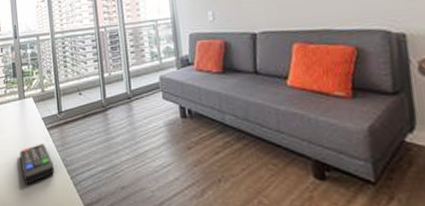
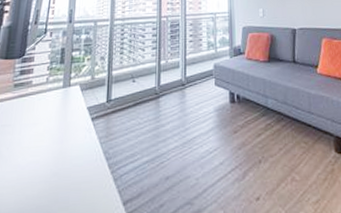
remote control: present [19,144,54,184] -> none [52,136,93,185]

